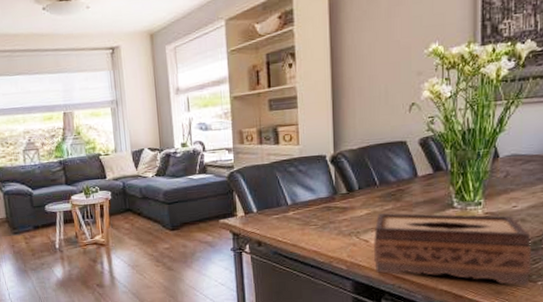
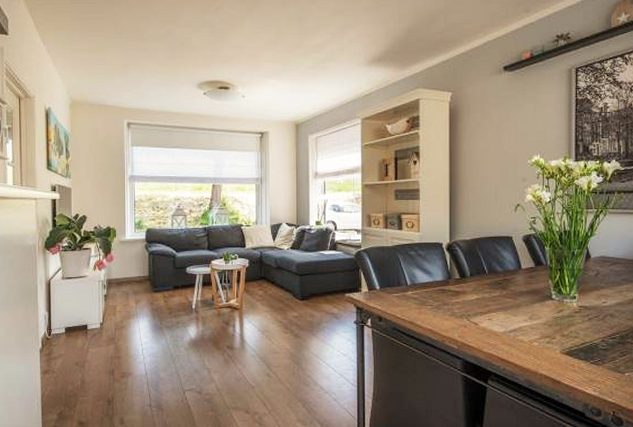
tissue box: present [374,212,532,286] -> none [482,299,620,376]

